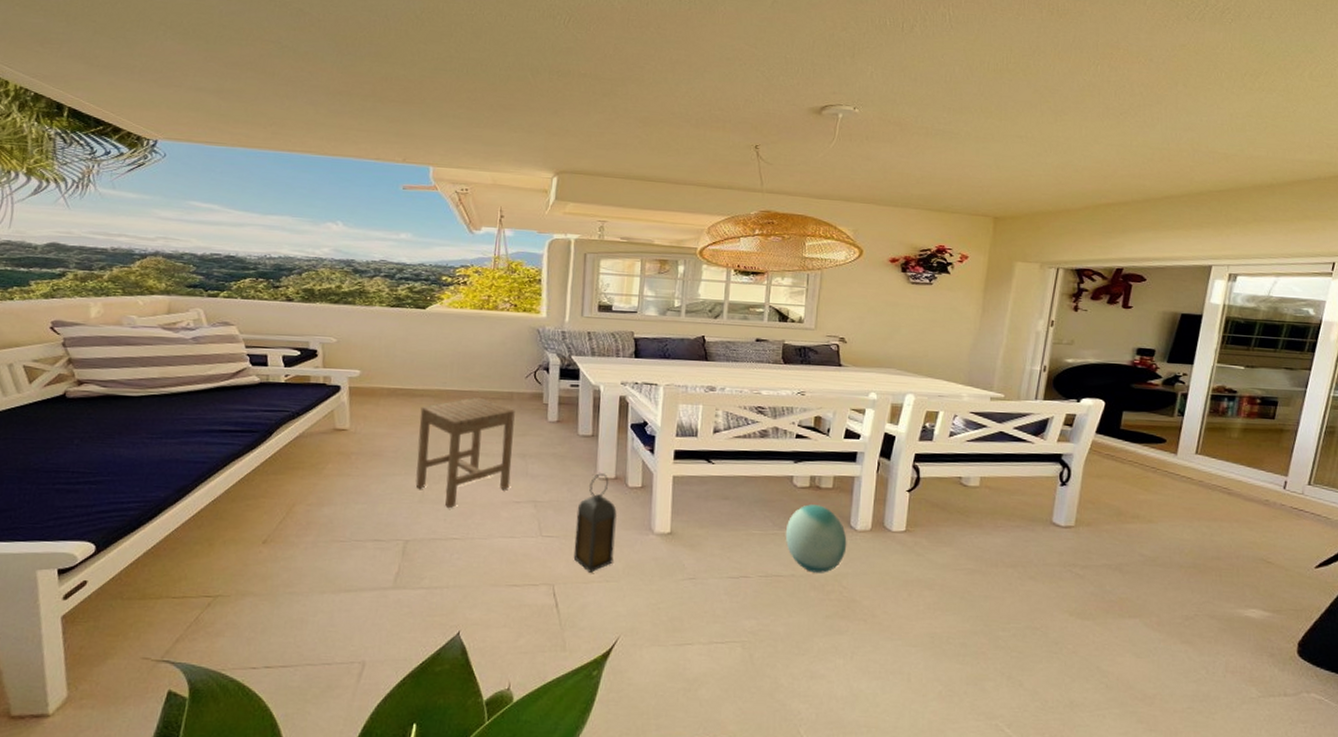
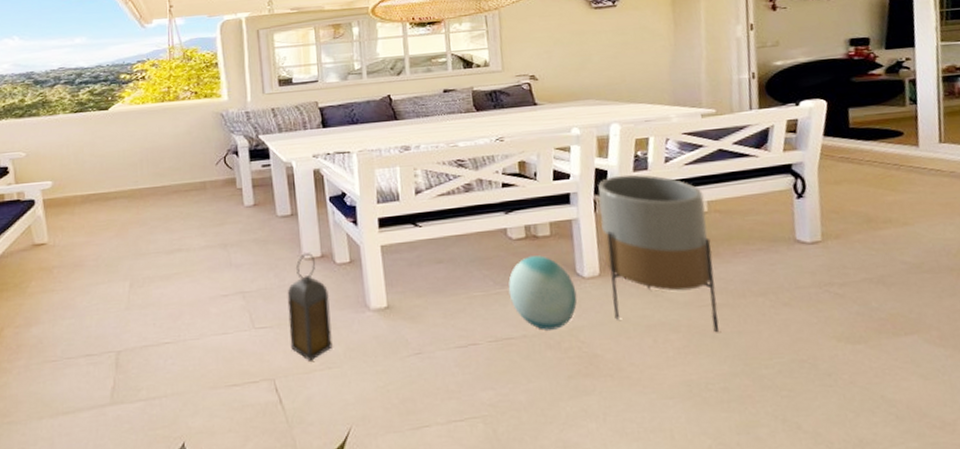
stool: present [415,397,515,508] -> none [116,191,215,311]
planter: none [877,442,978,595] -> present [598,174,719,333]

